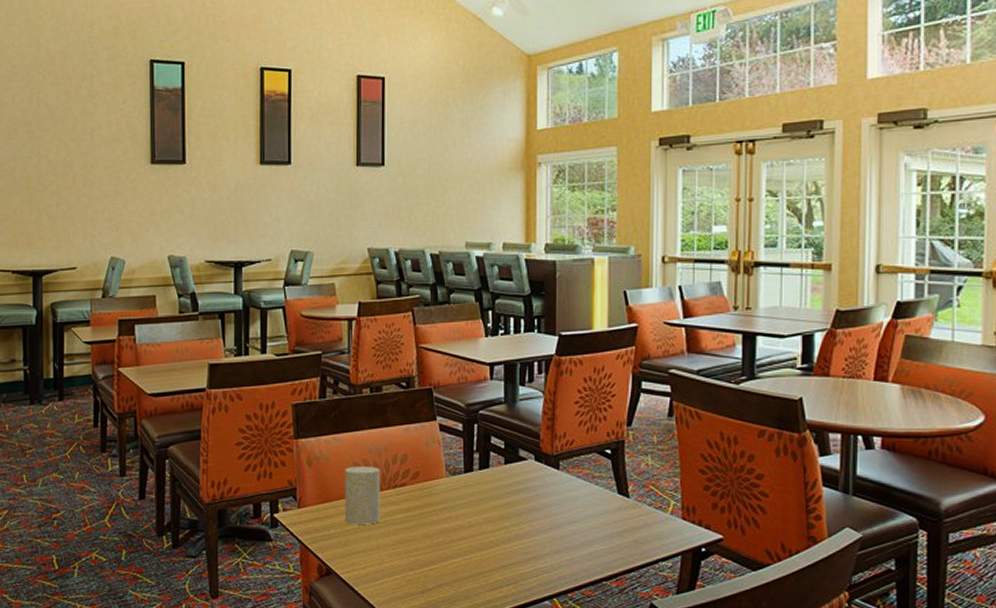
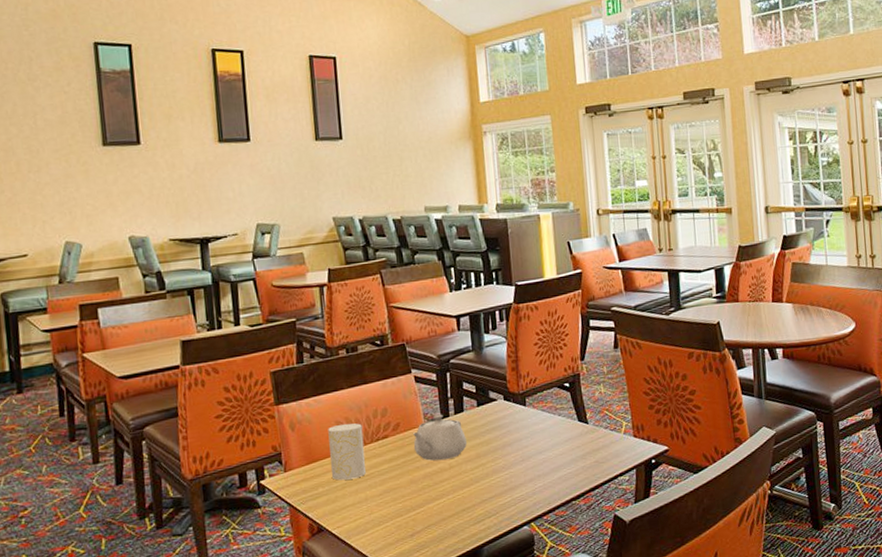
teapot: none [432,467,489,518] -> present [413,414,467,461]

